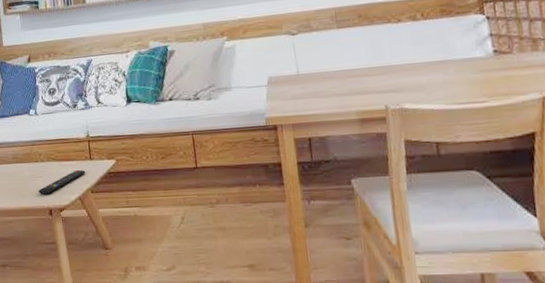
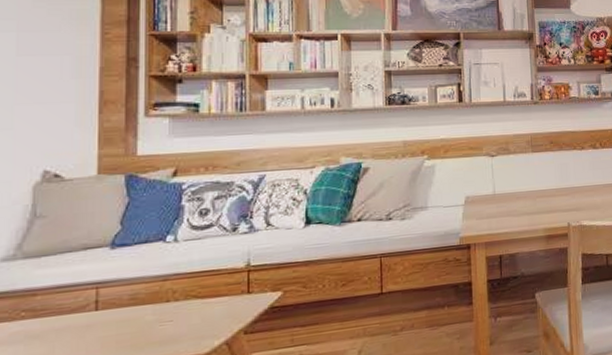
remote control: present [38,169,86,195] -> none [164,307,240,344]

